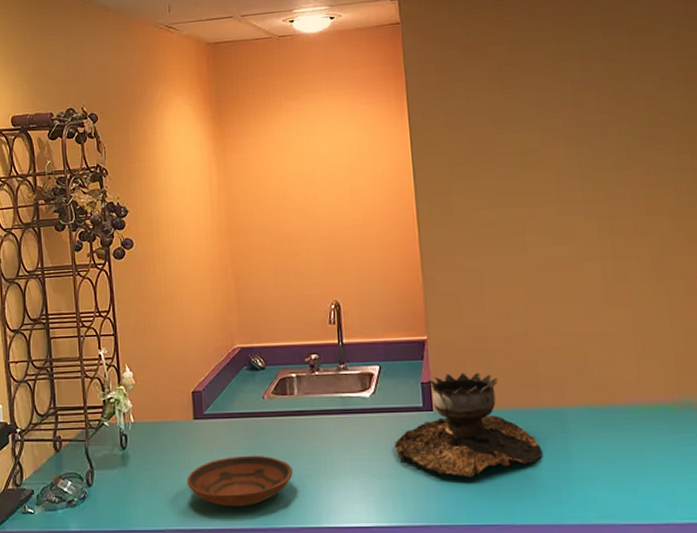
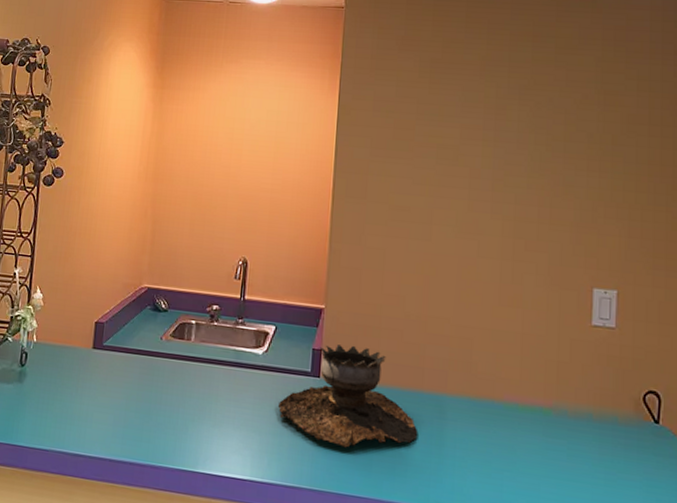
bowl: present [186,455,293,507] -> none [76,389,178,441]

